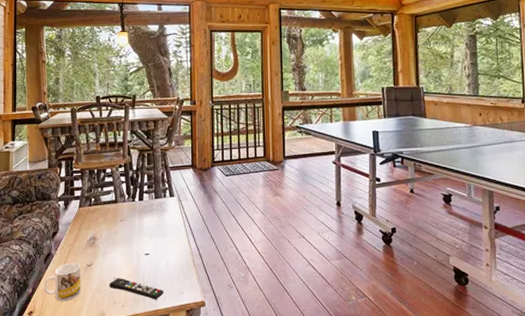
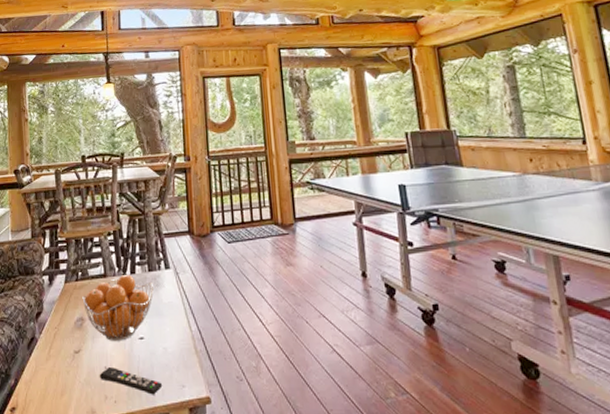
mug: present [44,262,81,301] -> none [27,348,68,395]
fruit basket: none [95,201,159,256] -> present [82,275,154,341]

